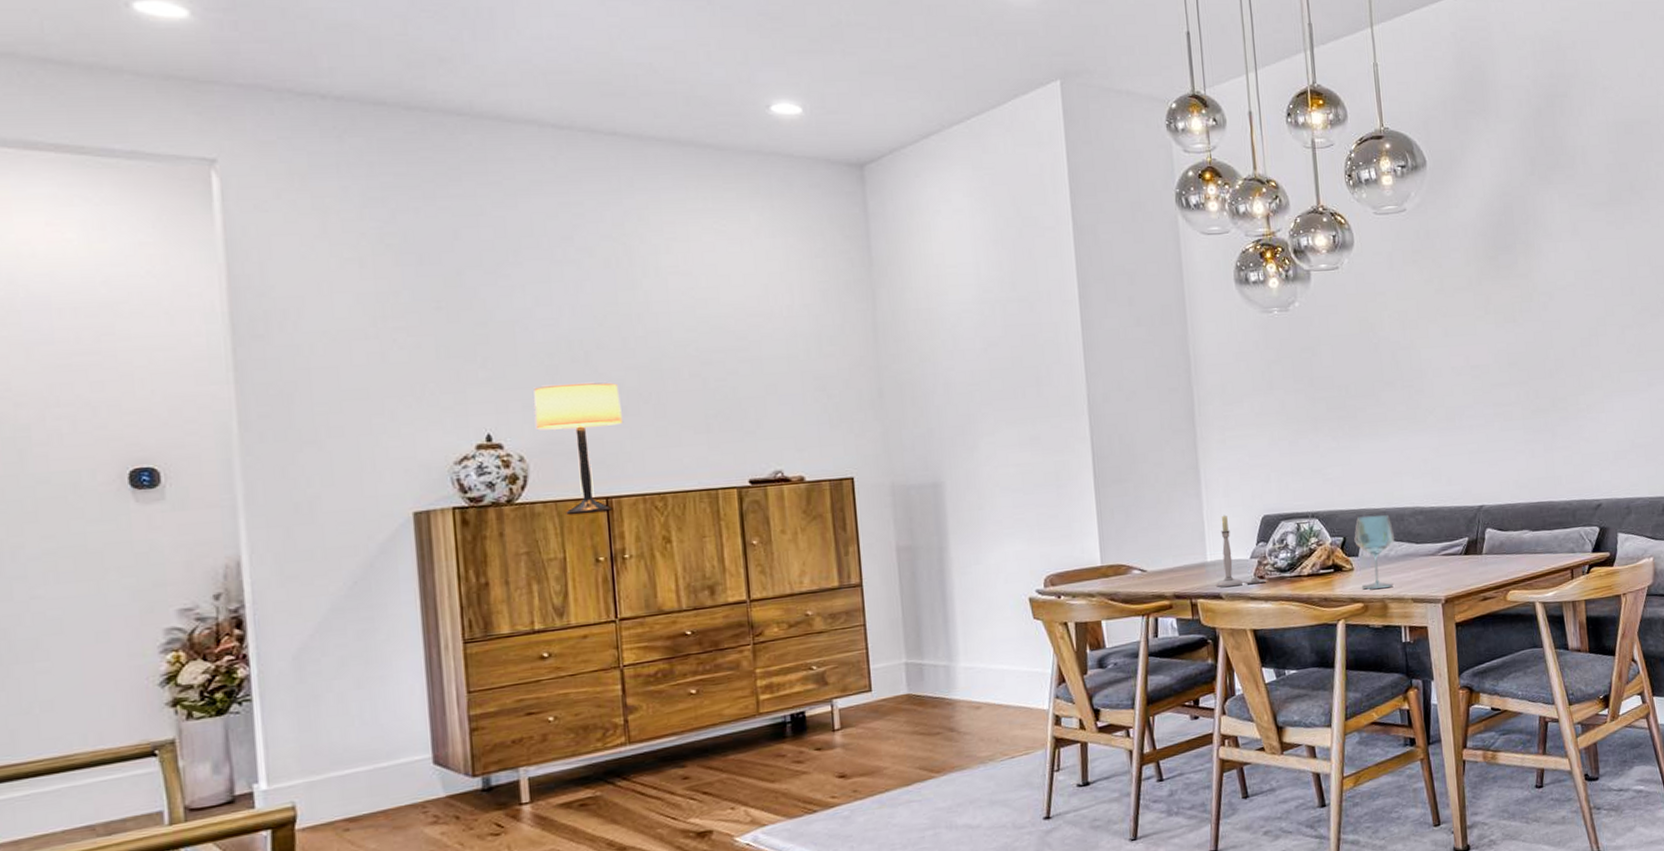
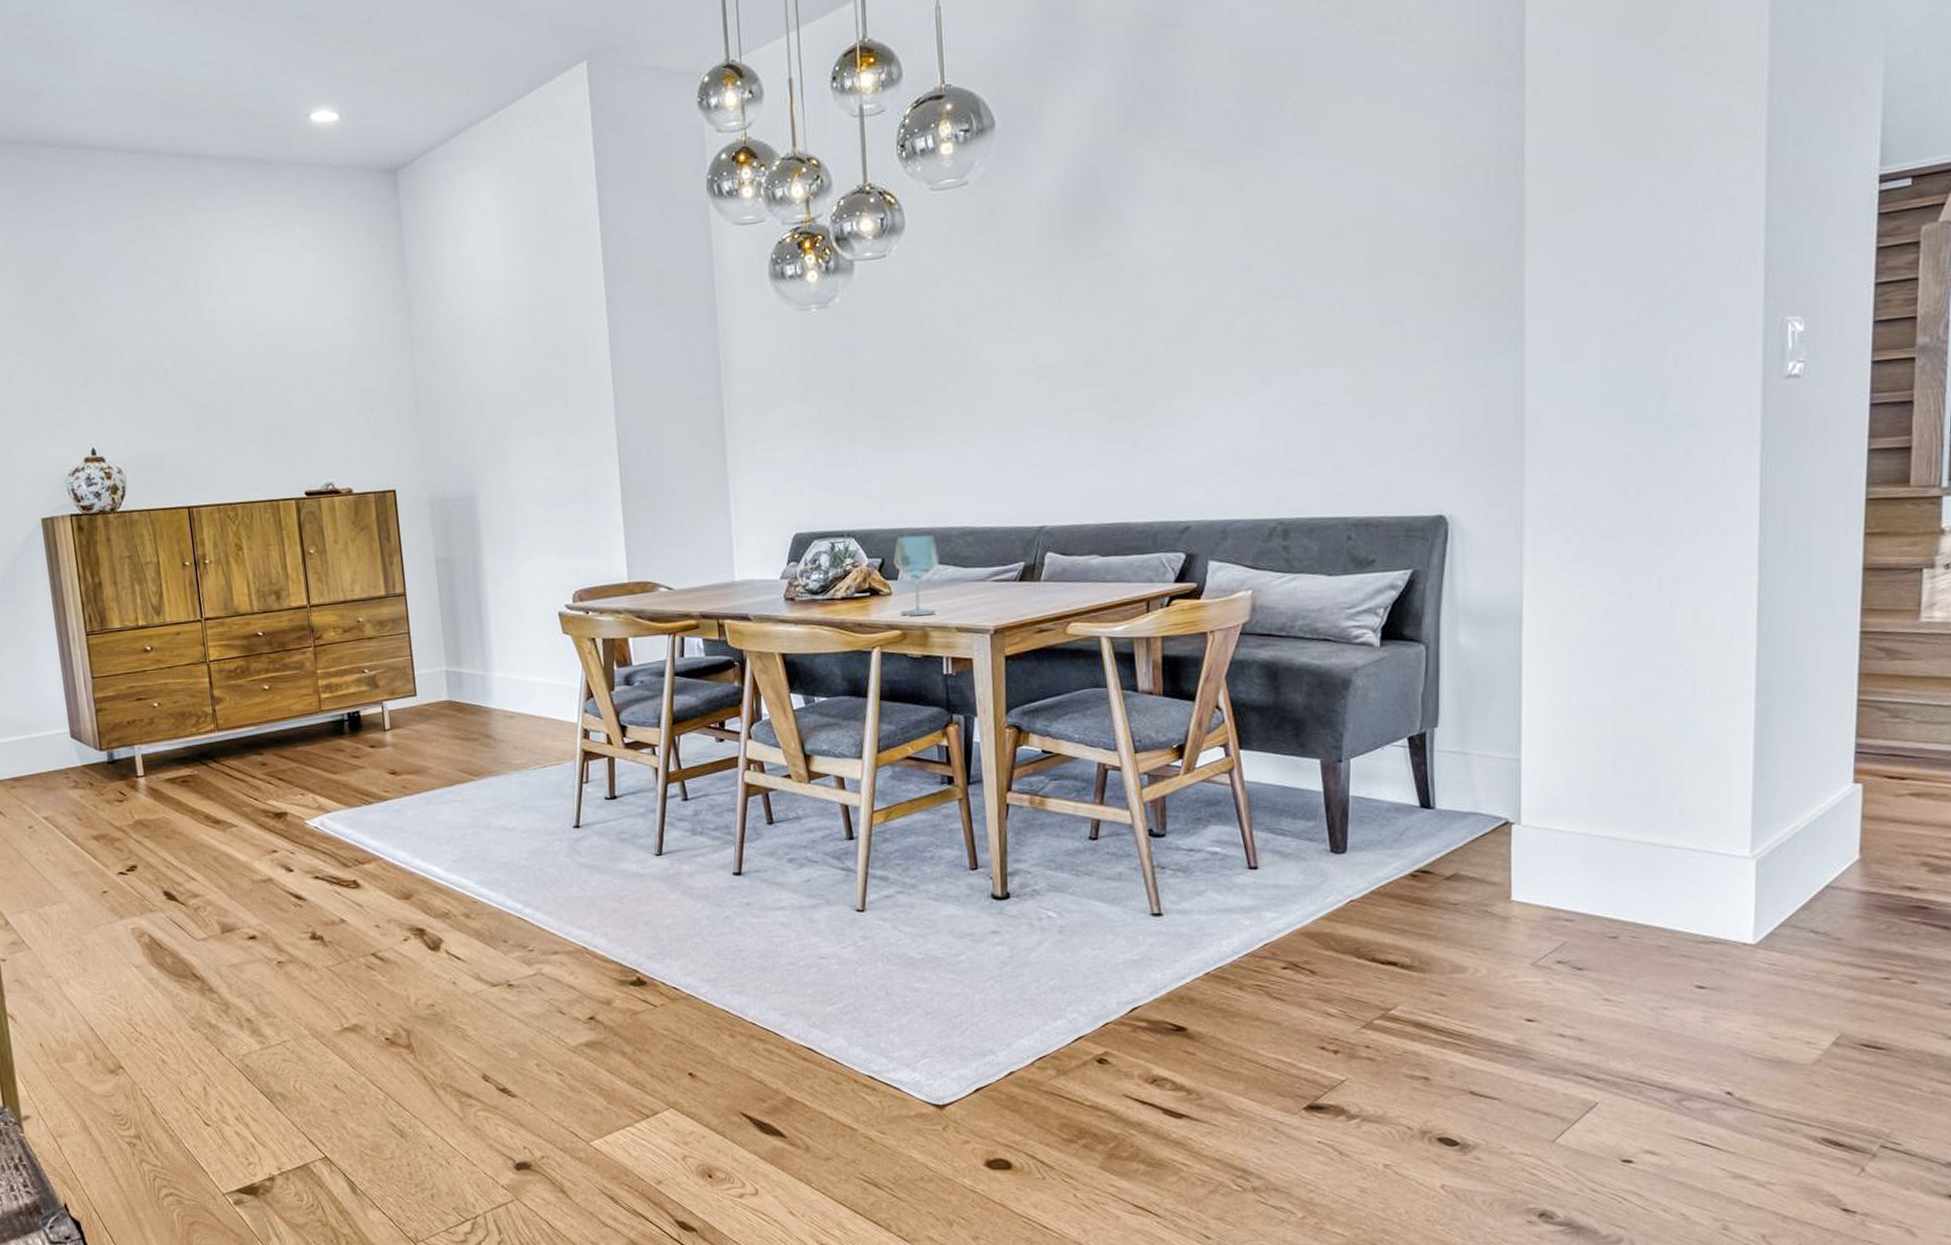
table lamp: present [534,382,622,514] -> none [125,399,197,522]
candlestick: present [1216,515,1268,587] -> none [744,532,799,608]

